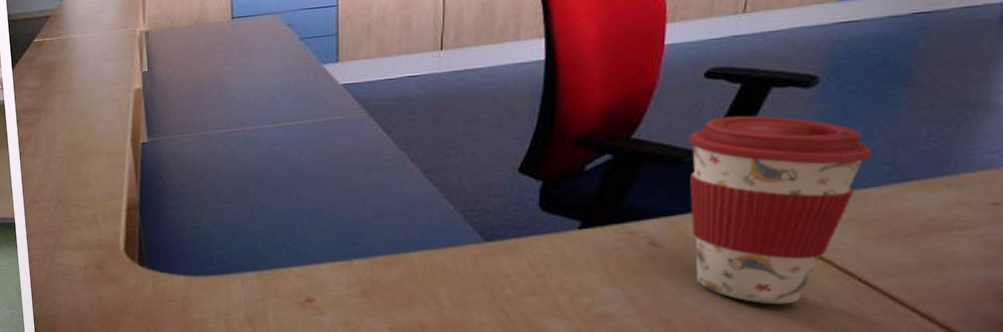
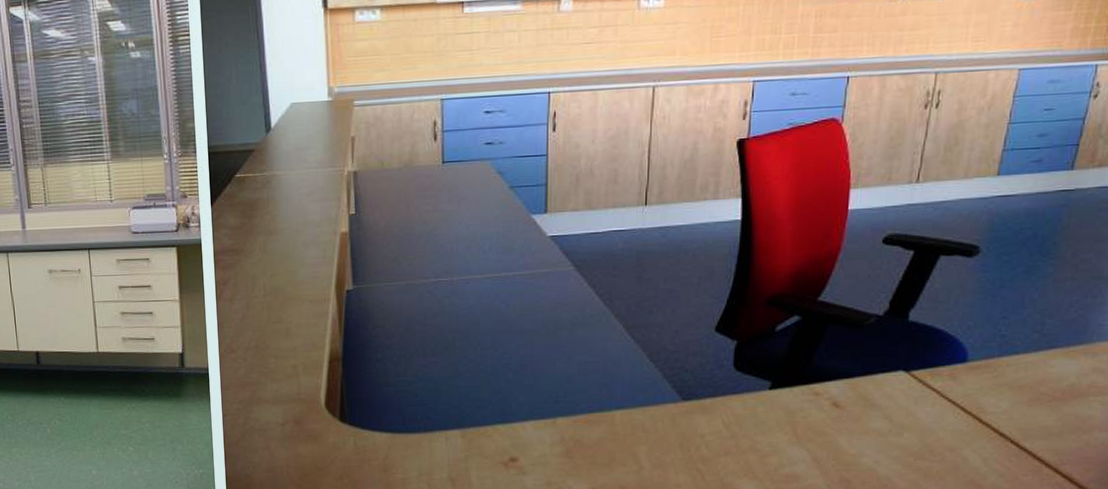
coffee cup: present [688,115,873,304] -> none [867,281,1024,465]

